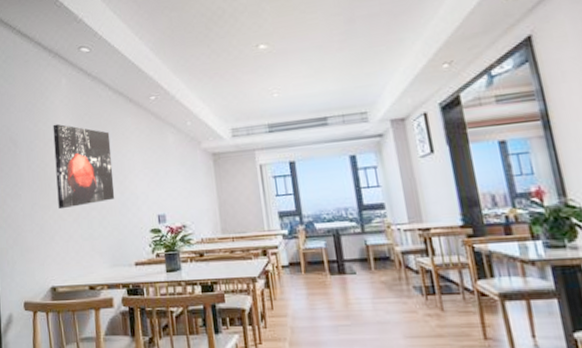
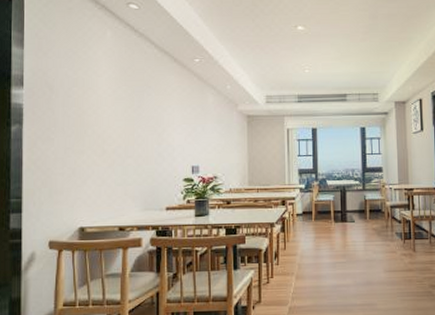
wall art: present [53,124,115,210] -> none [93,74,152,155]

